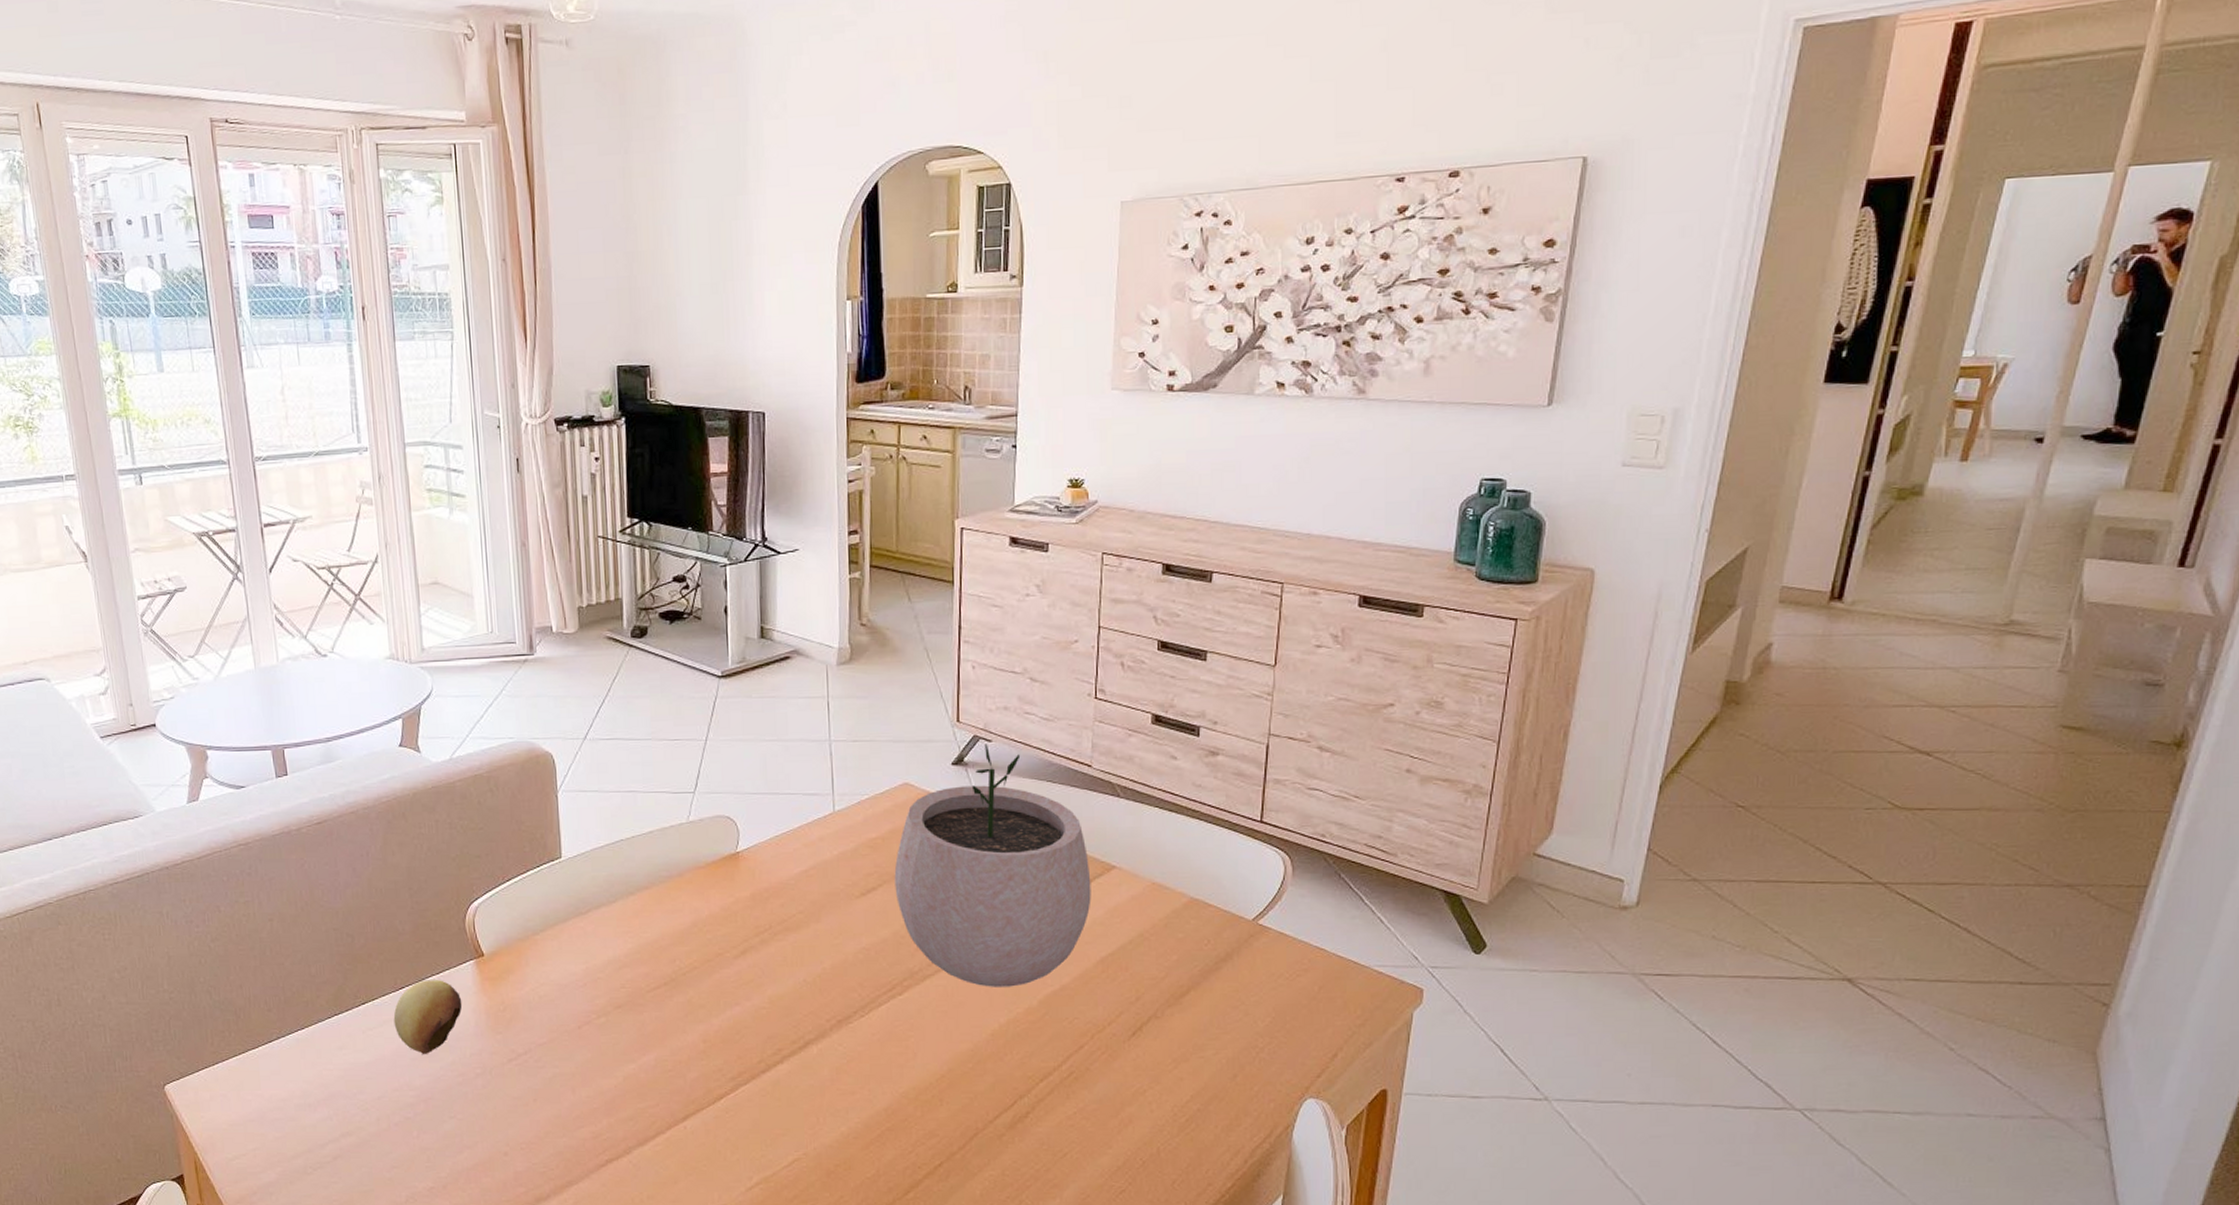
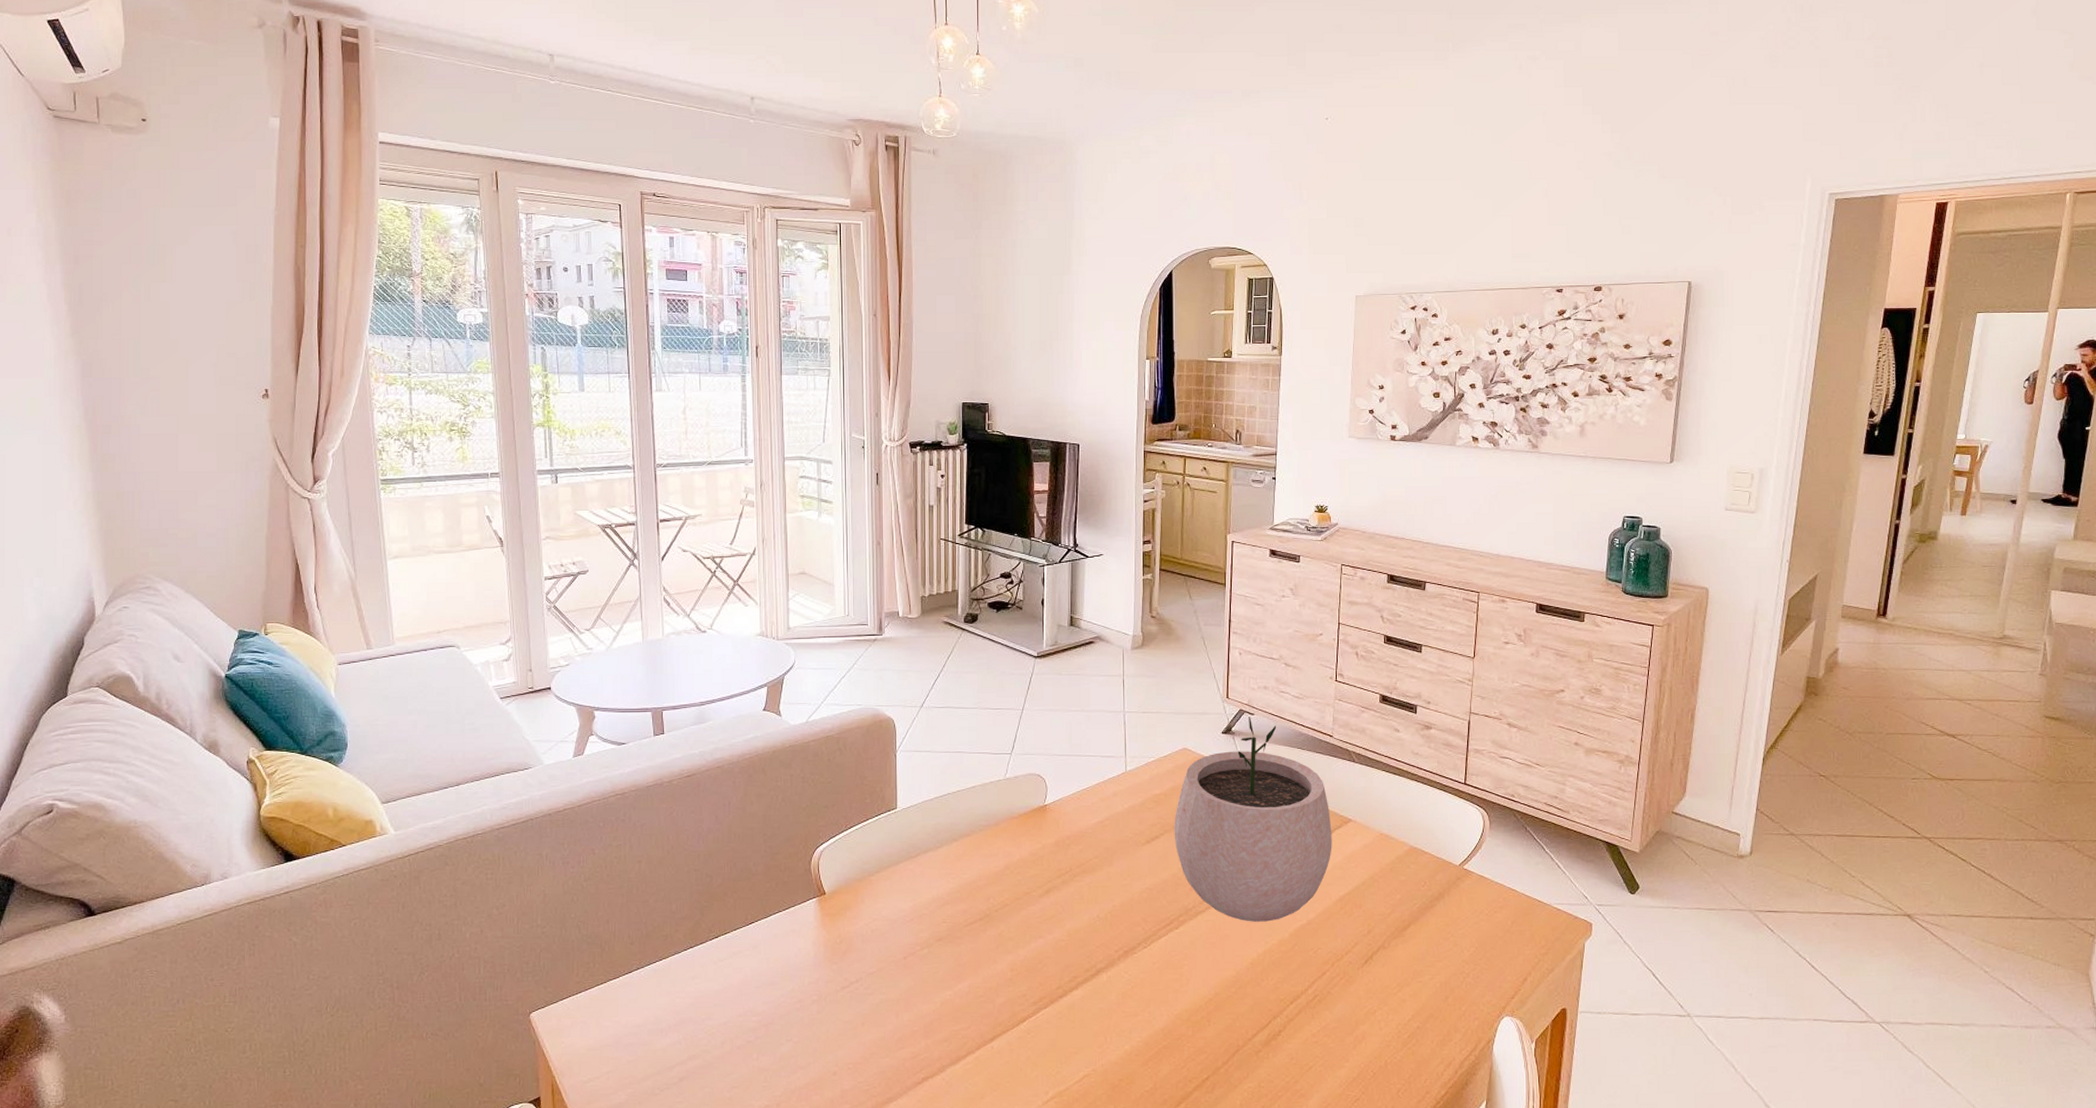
fruit: present [393,980,462,1055] -> none [742,916,804,984]

